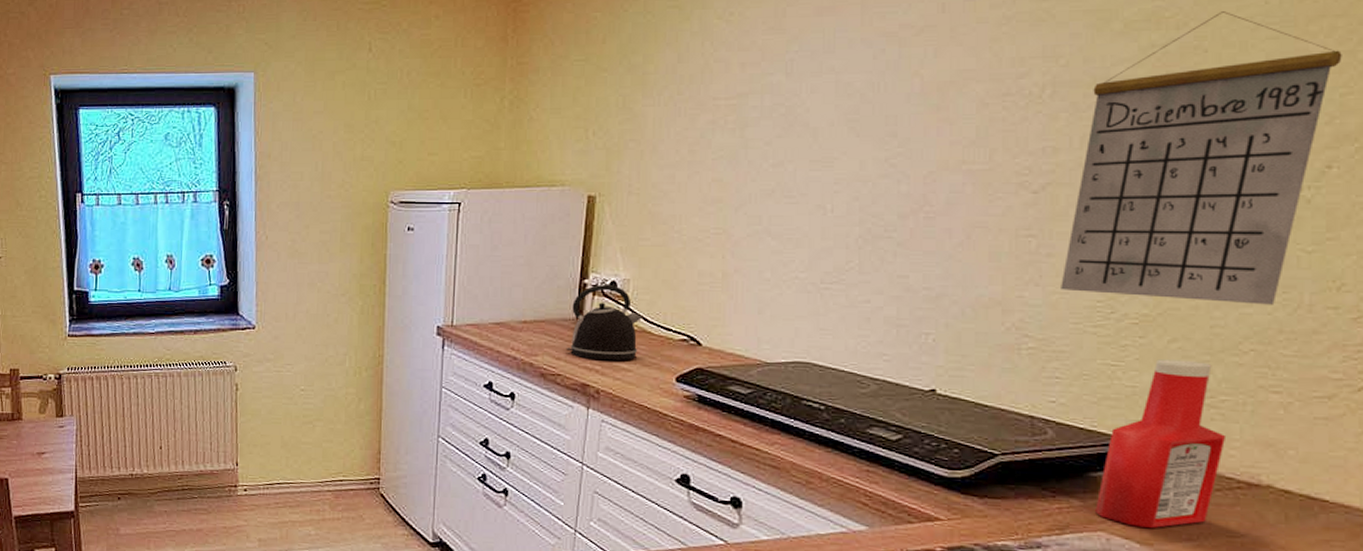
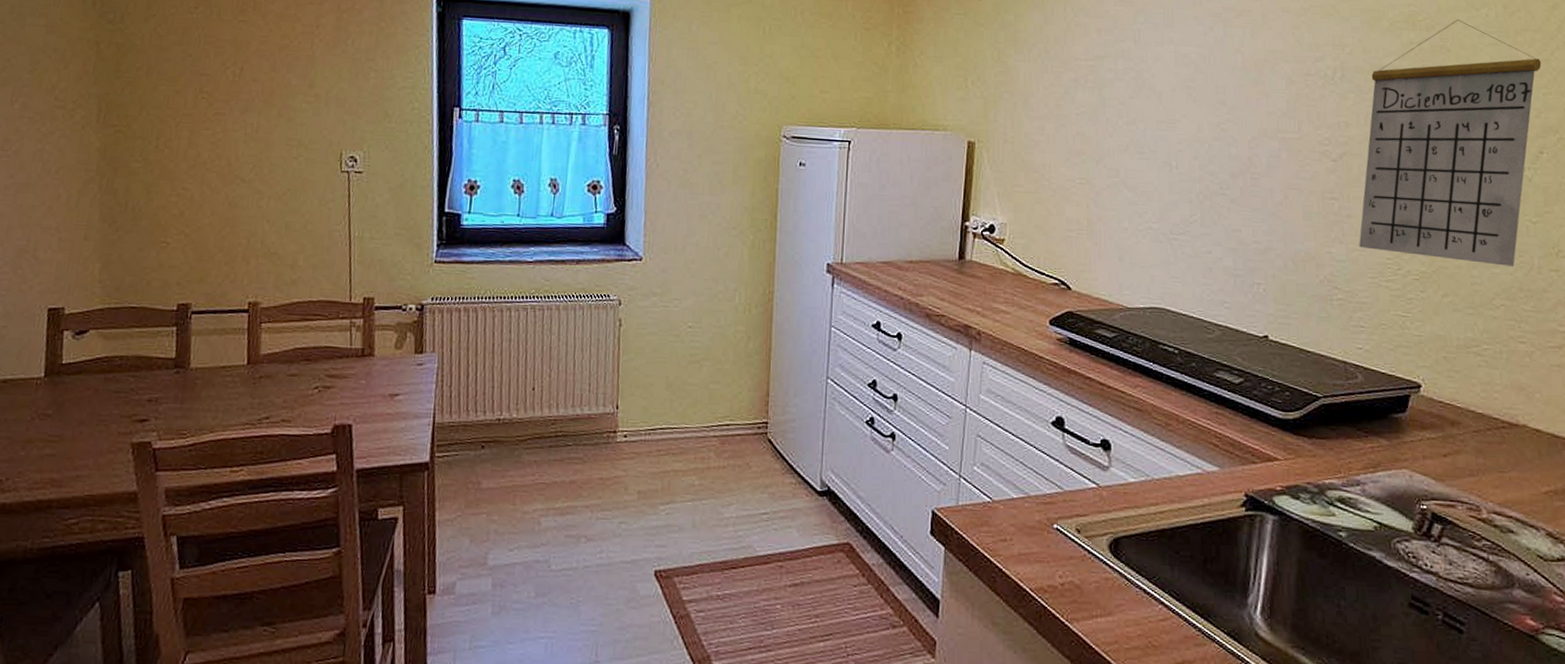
kettle: present [566,284,643,360] -> none [949,227,1019,303]
ketchup bottle: present [1095,359,1227,529] -> none [1399,311,1491,466]

